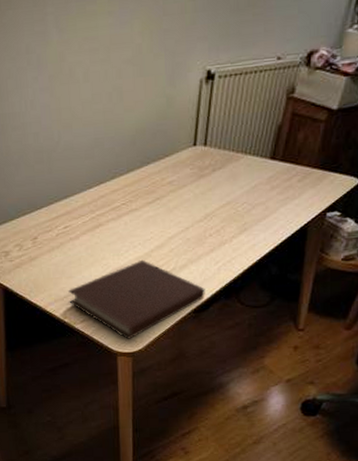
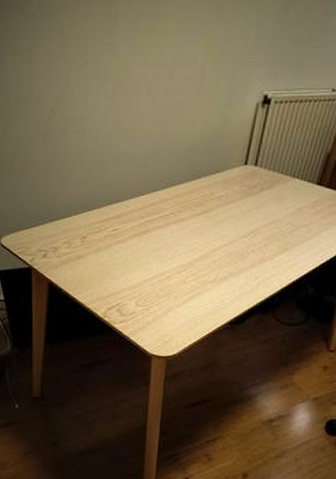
notebook: present [68,259,205,340] -> none [109,268,243,344]

